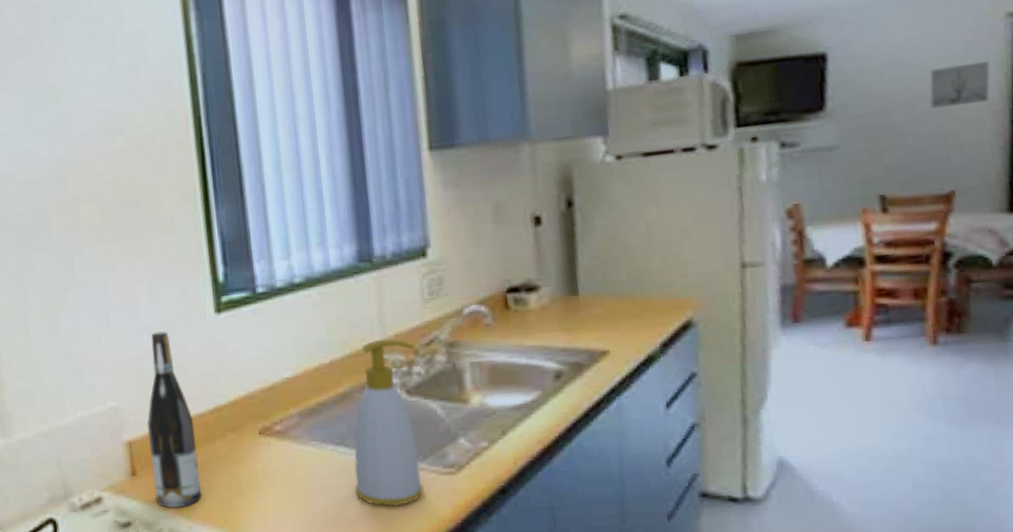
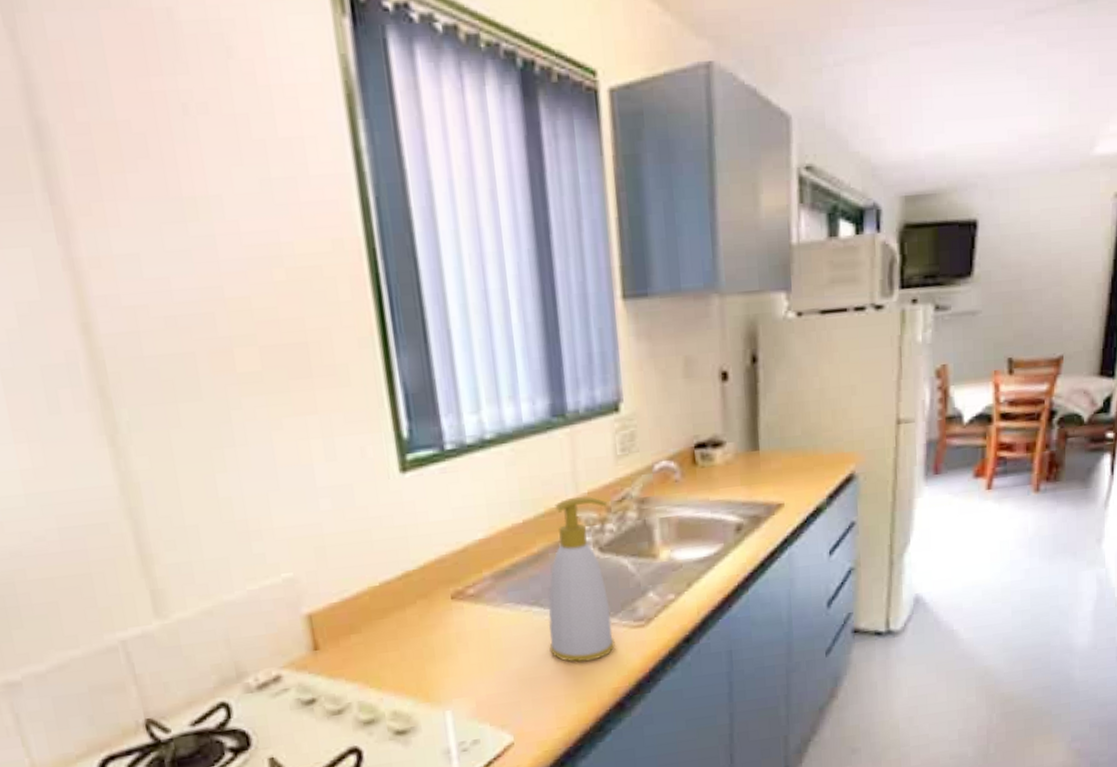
wine bottle: present [147,331,202,508] -> none [328,493,393,681]
wall art: present [929,60,991,110] -> none [1052,237,1099,280]

